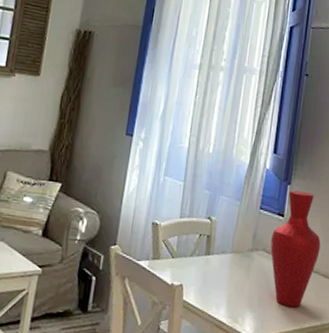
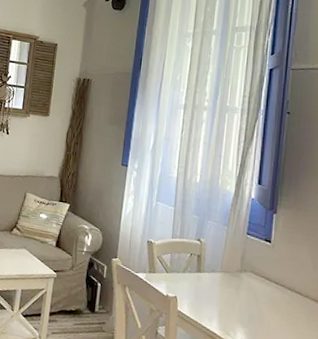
vase: present [270,190,321,308] -> none [259,218,310,328]

